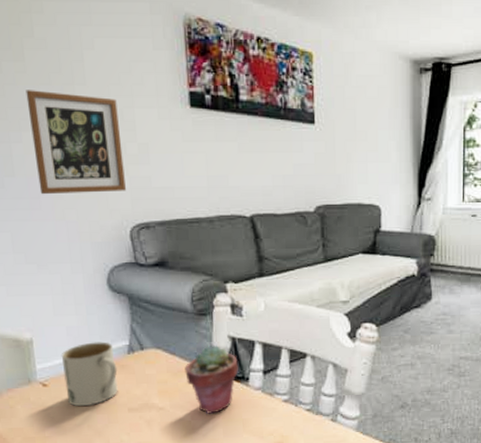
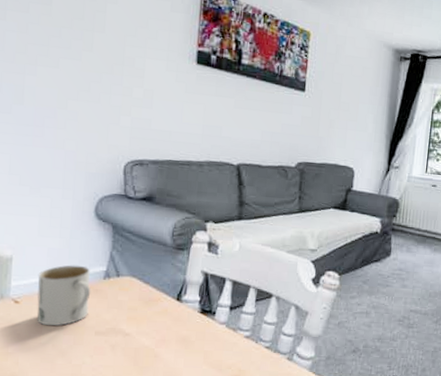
wall art: present [25,90,126,195] -> none [45,30,131,130]
potted succulent: present [185,344,238,414] -> none [156,278,207,343]

